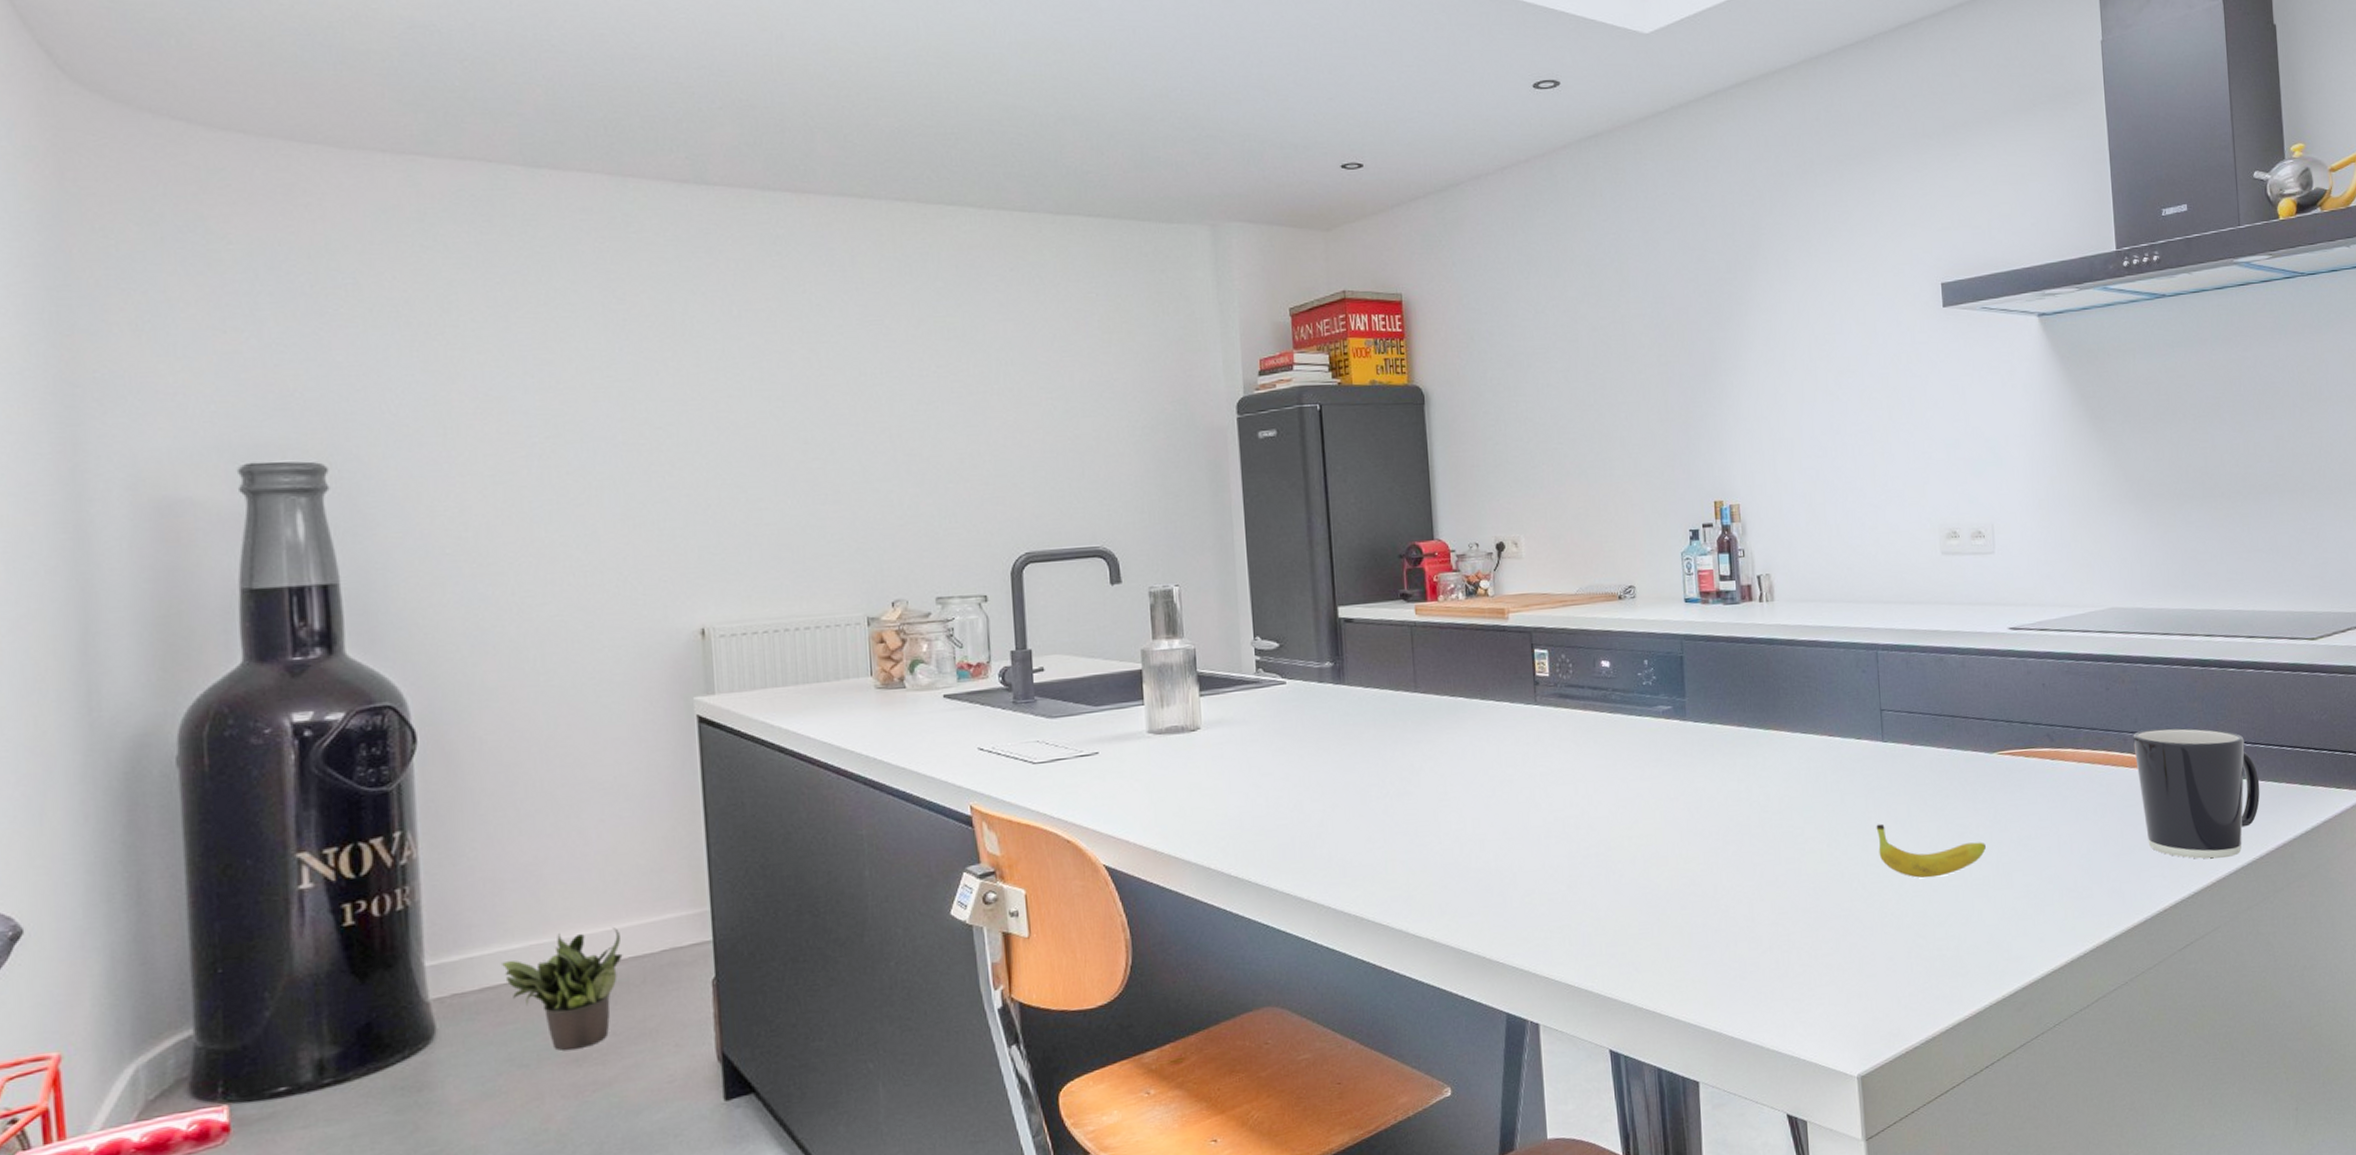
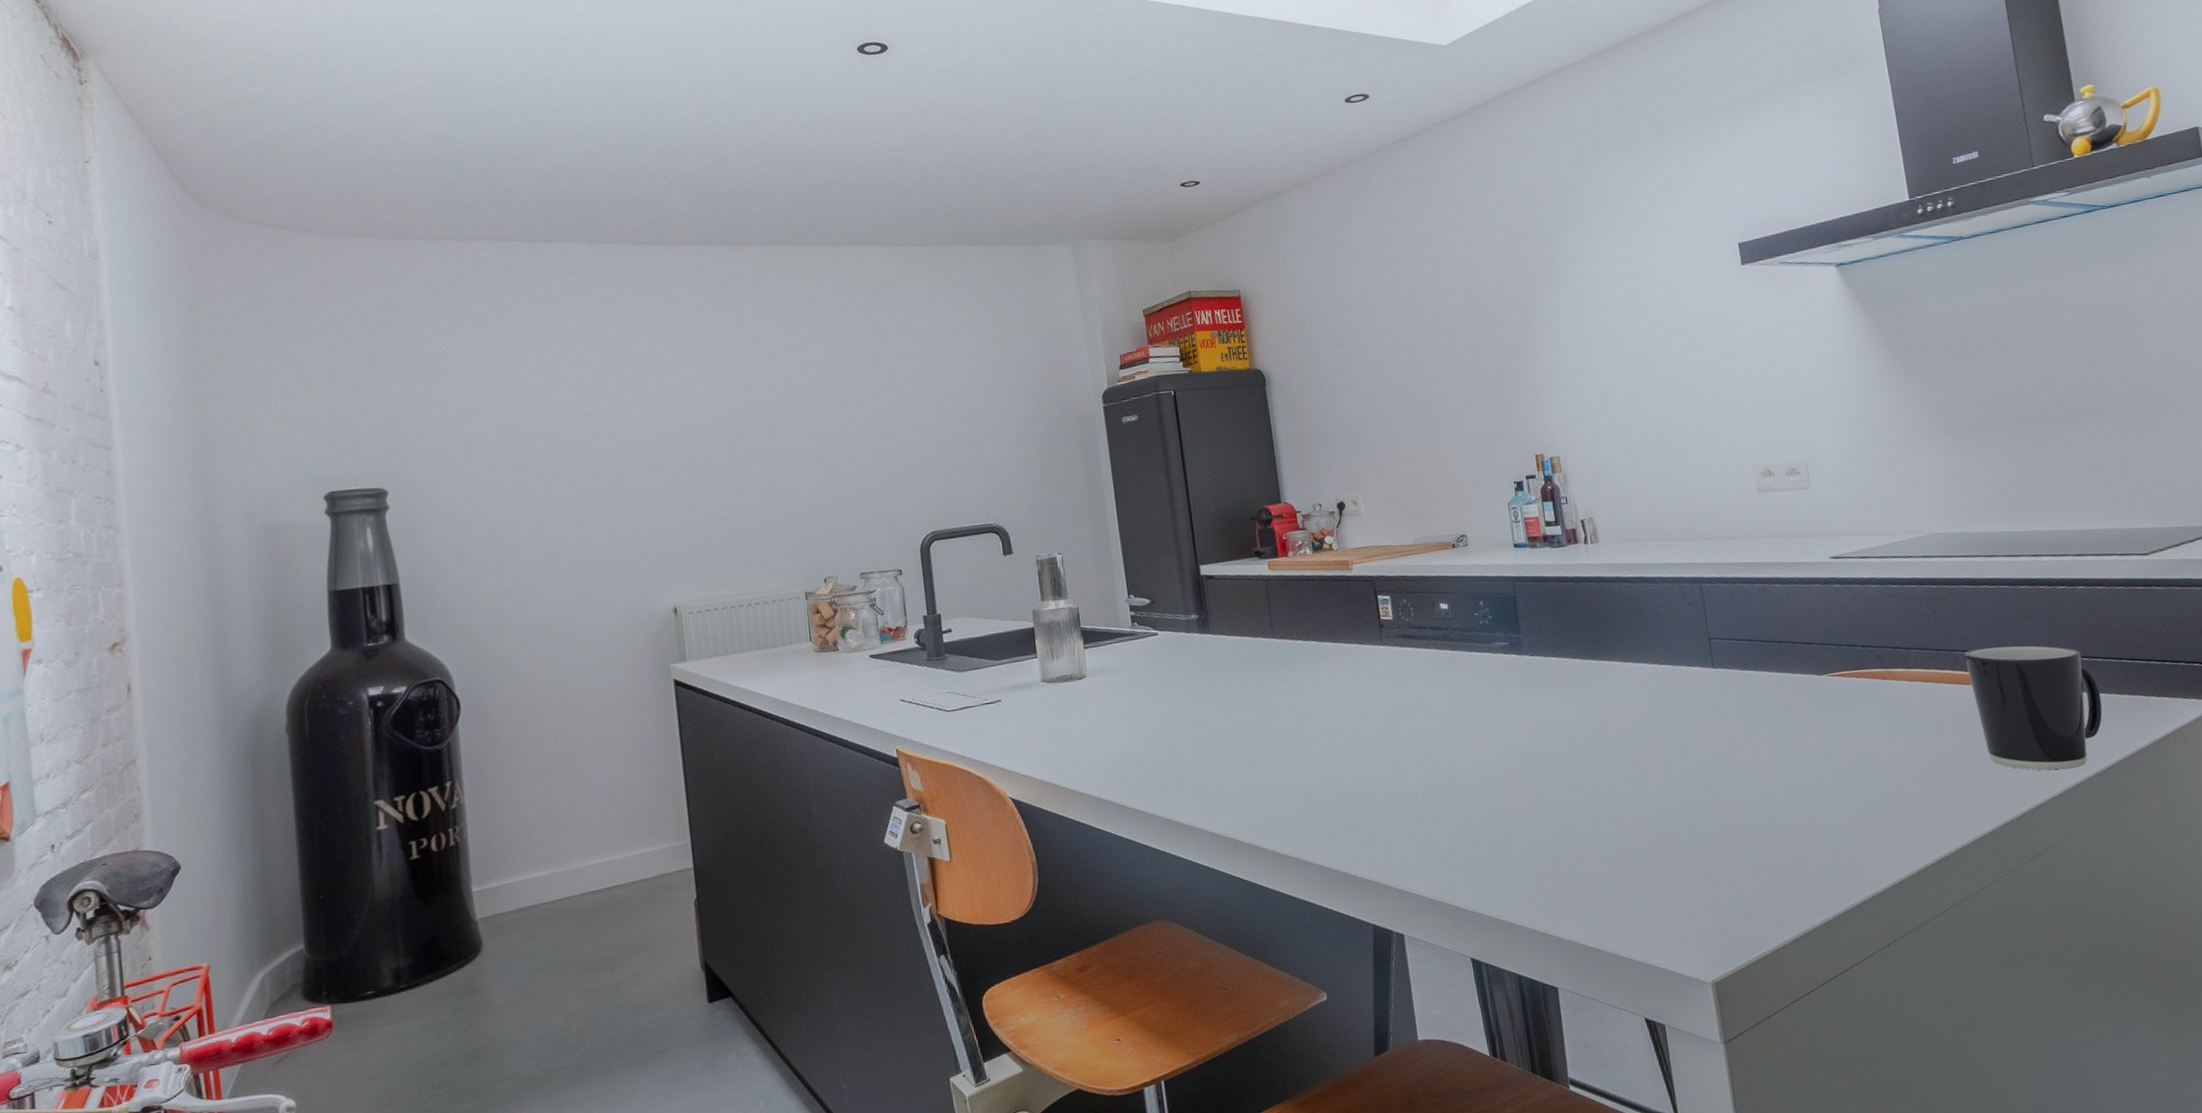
potted plant: present [500,926,623,1050] -> none [529,857,624,961]
fruit: present [1876,823,1986,879] -> none [1712,744,1823,795]

